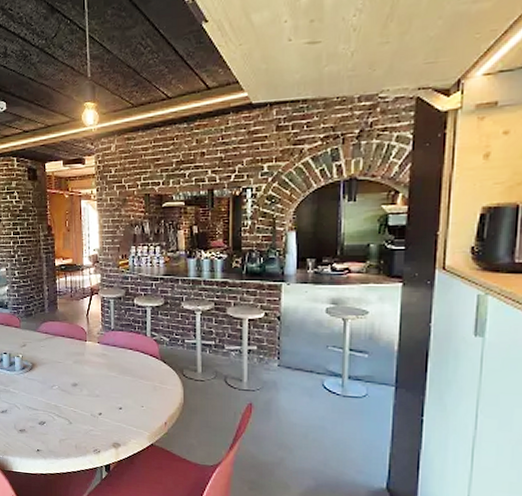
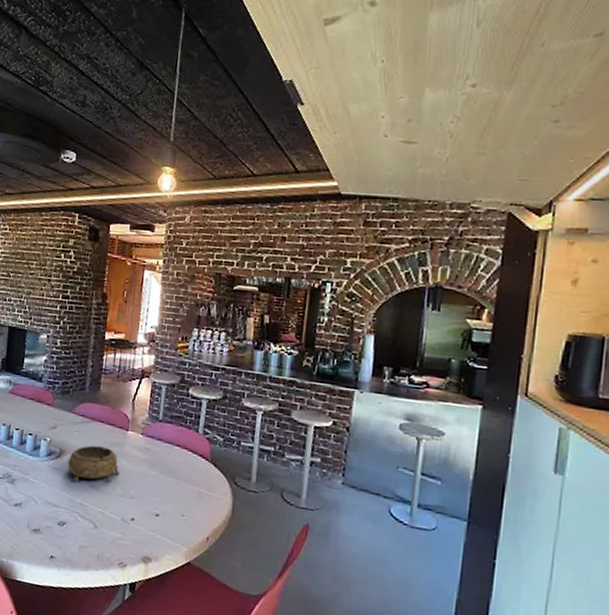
decorative bowl: none [39,357,84,388] -> present [67,445,119,482]

